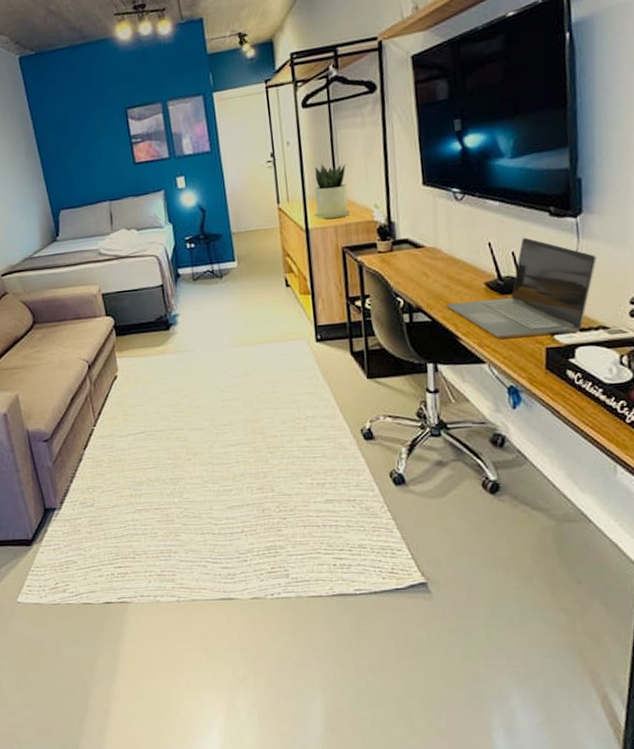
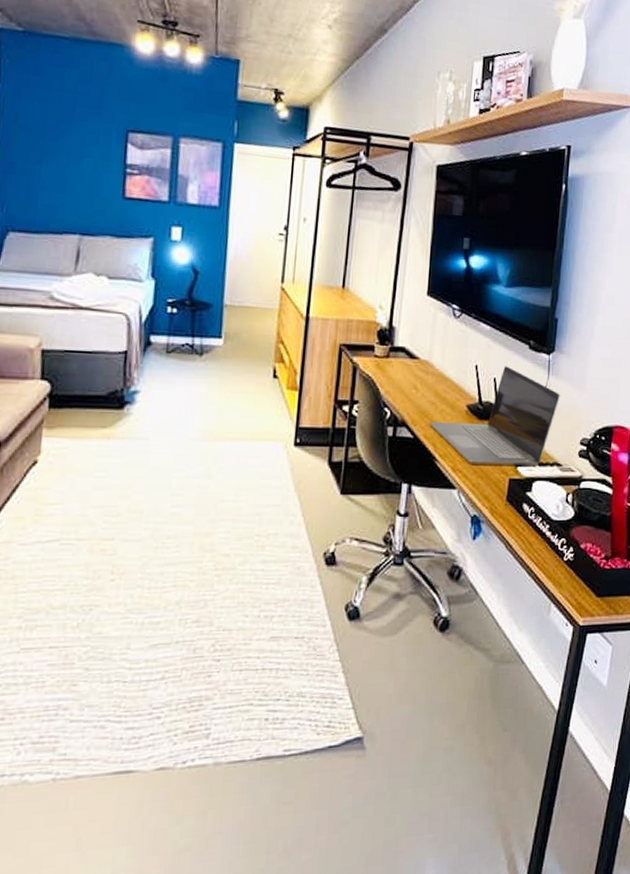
planter: present [314,164,351,220] -> none [317,251,359,313]

